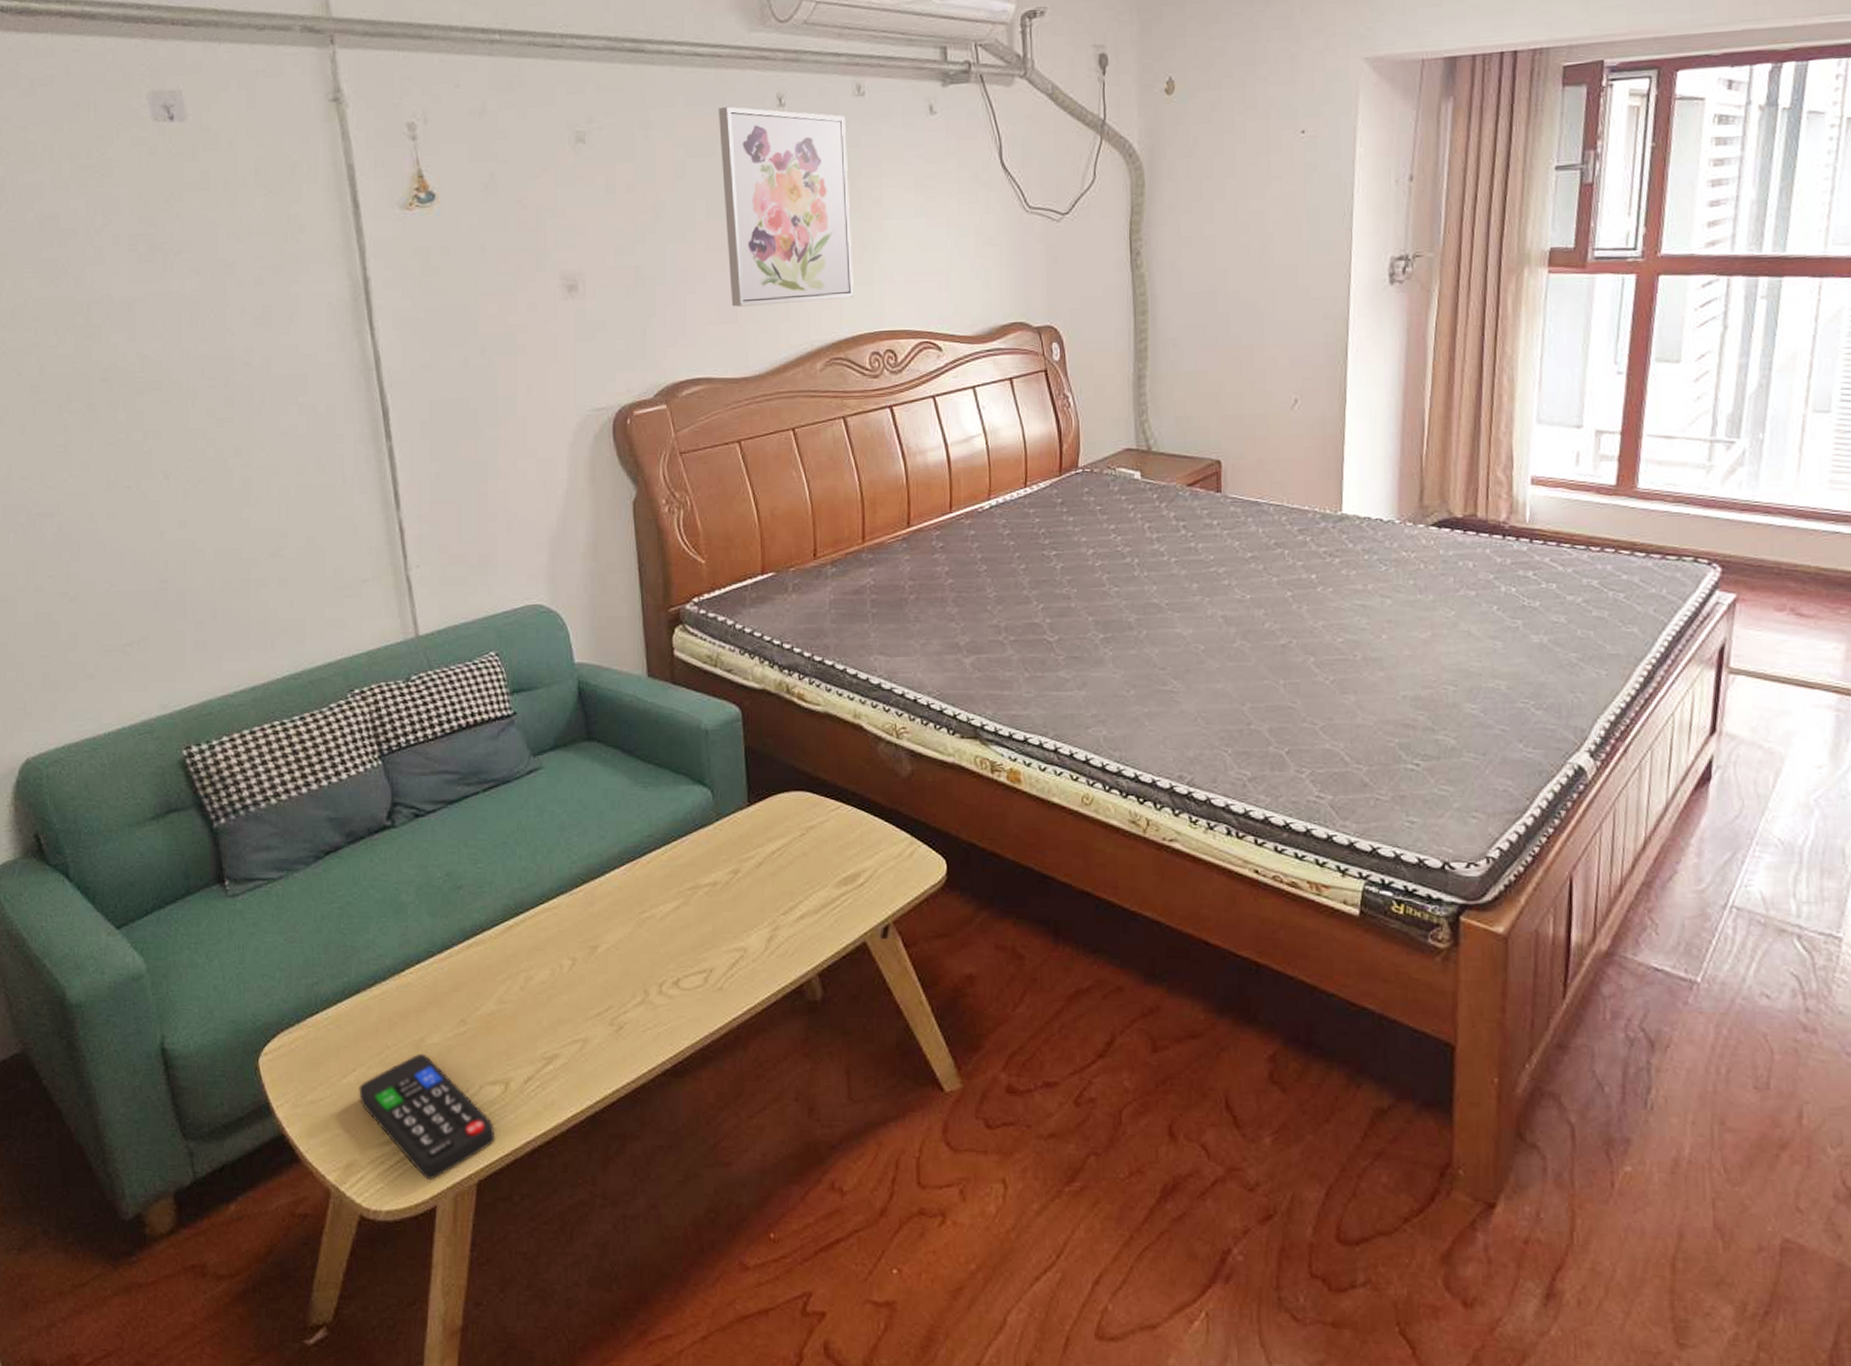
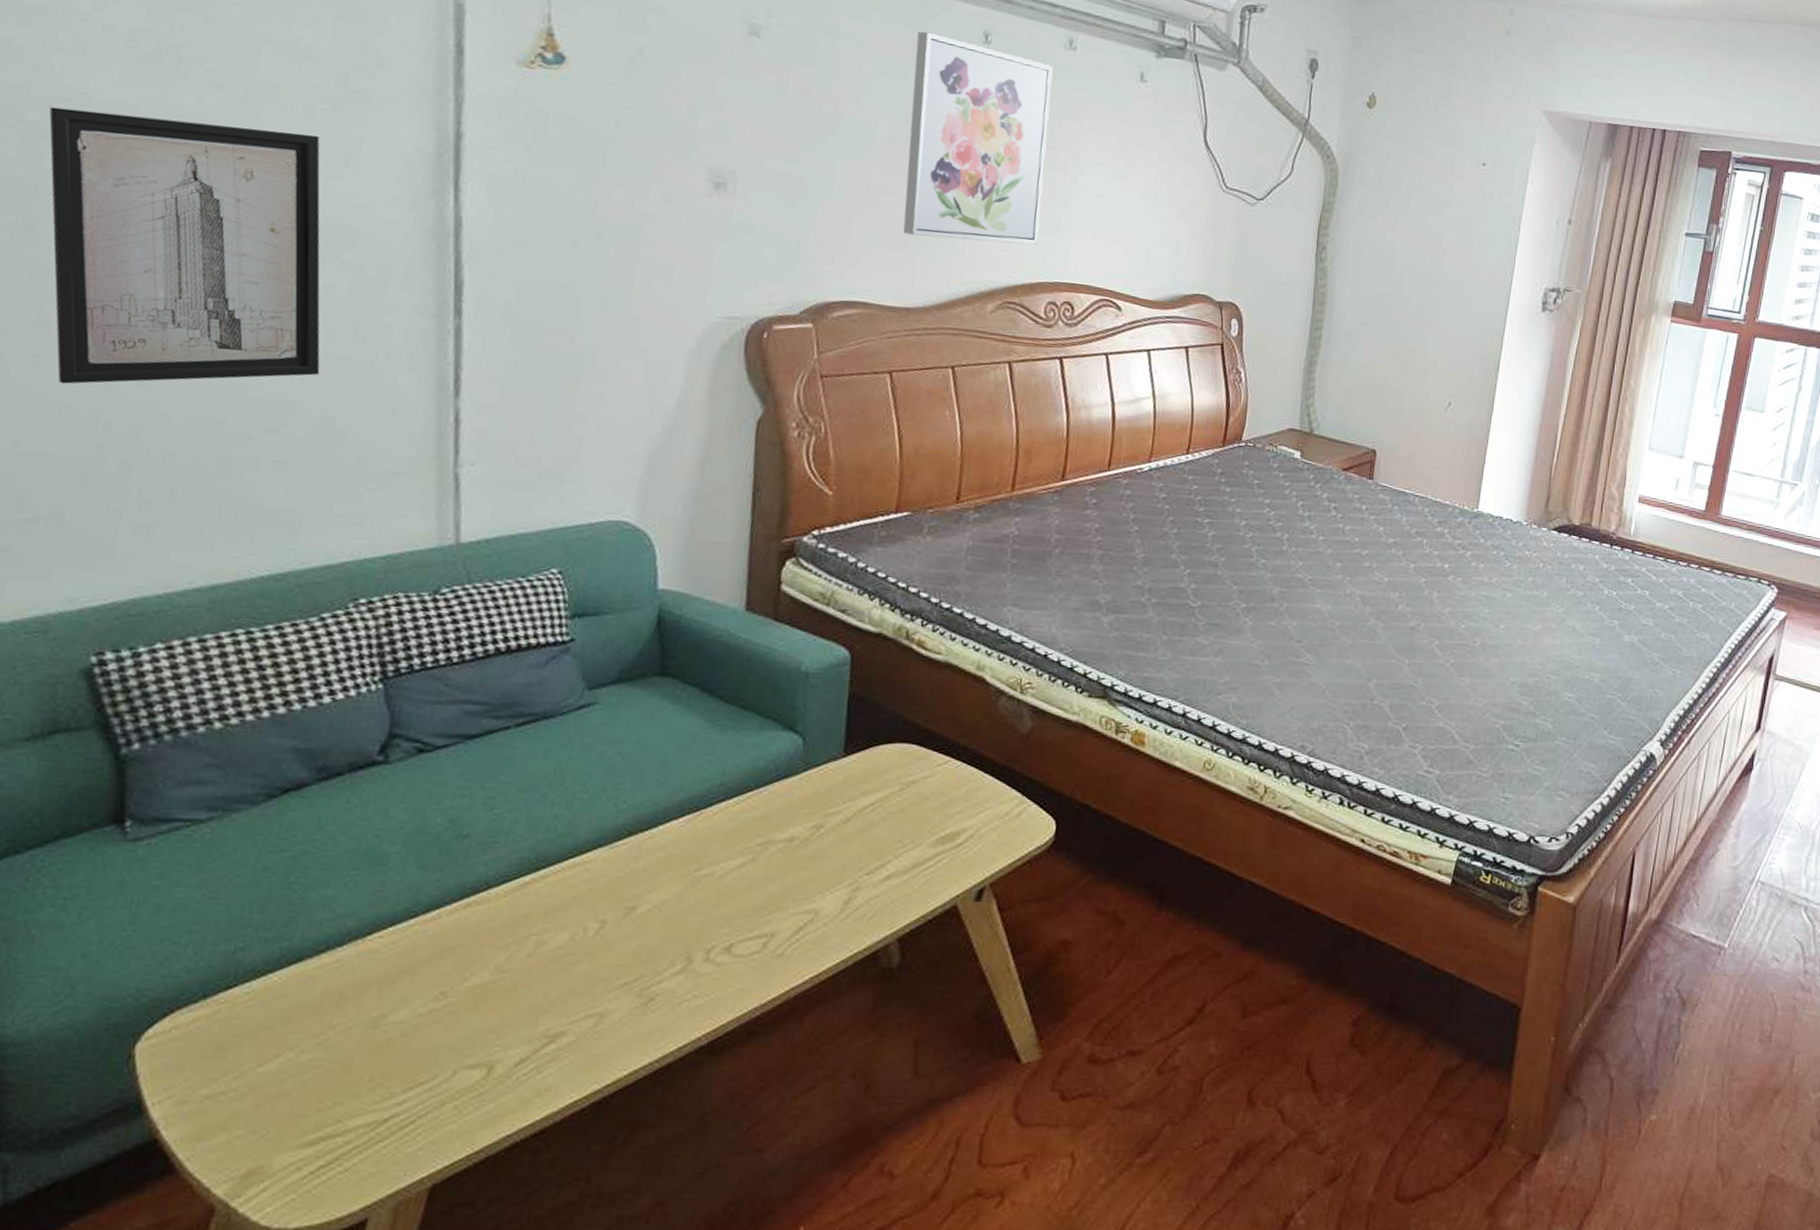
wall art: none [89,299,298,533] -> present [49,107,320,384]
remote control: present [359,1053,495,1181] -> none [279,1033,465,1188]

